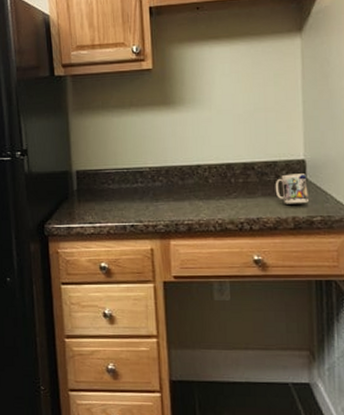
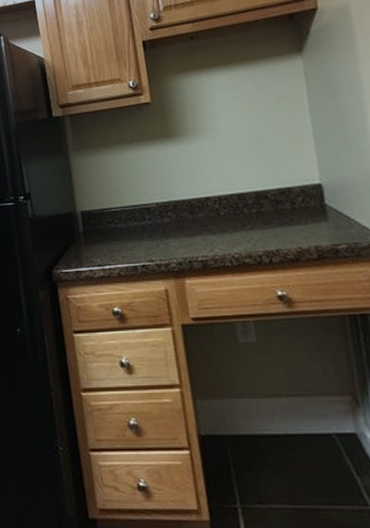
mug: present [275,173,309,204] -> none [291,199,331,233]

